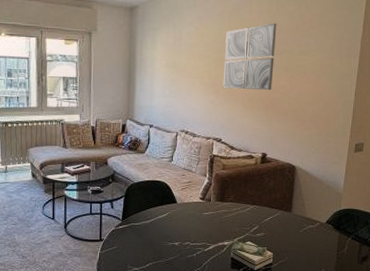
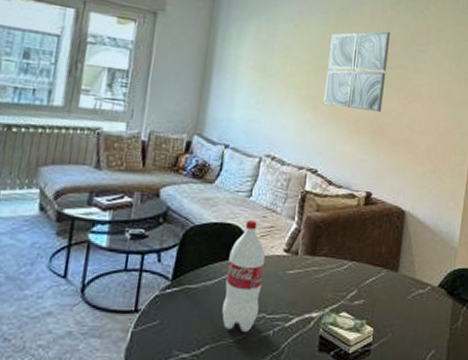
bottle: none [159,178,187,254] -> present [222,220,266,332]

